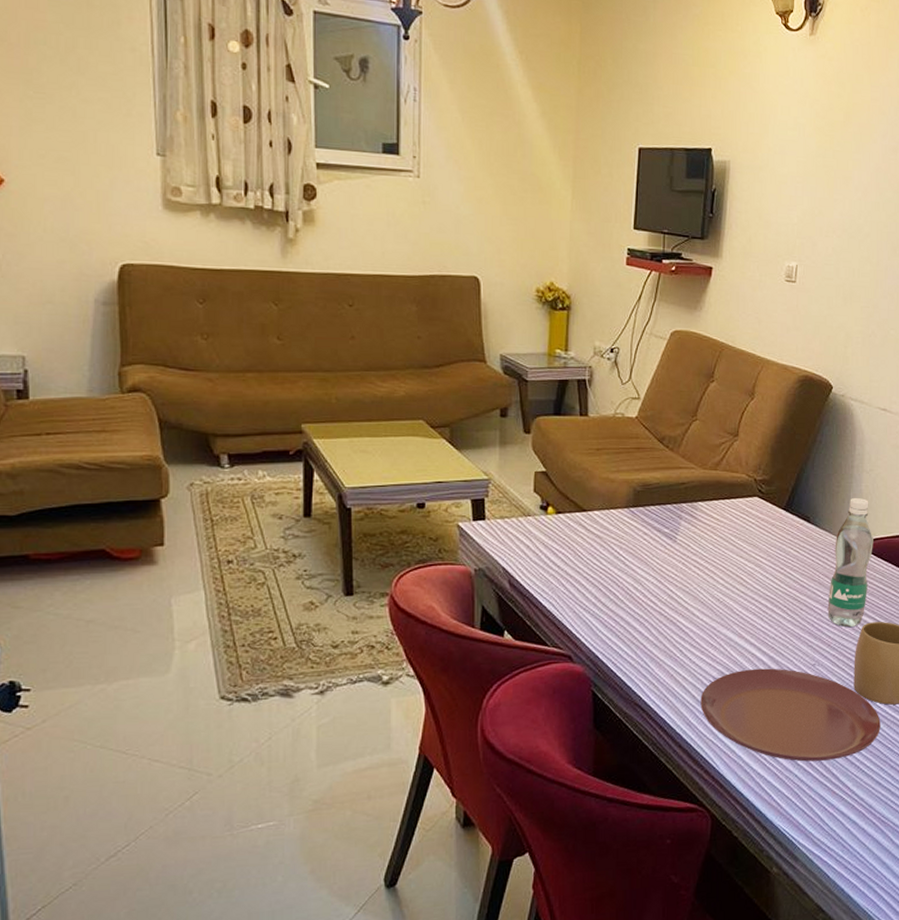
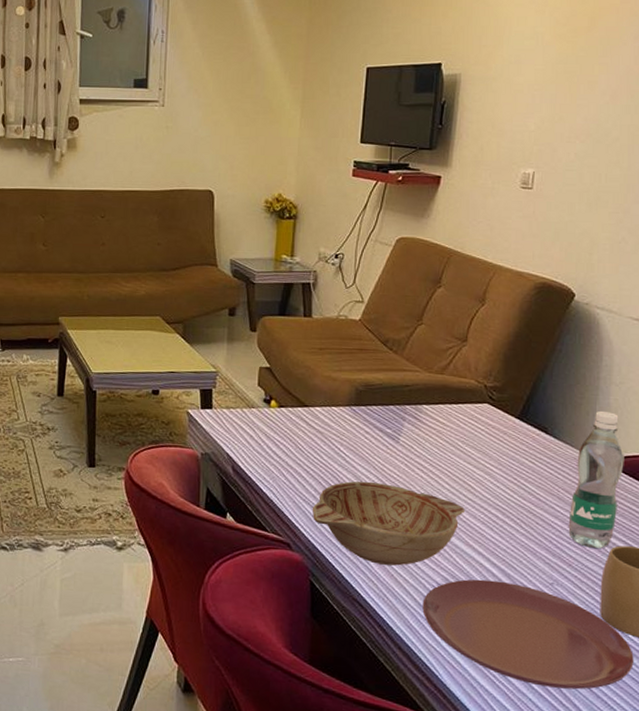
decorative bowl: none [592,583,739,666] -> present [312,481,466,566]

